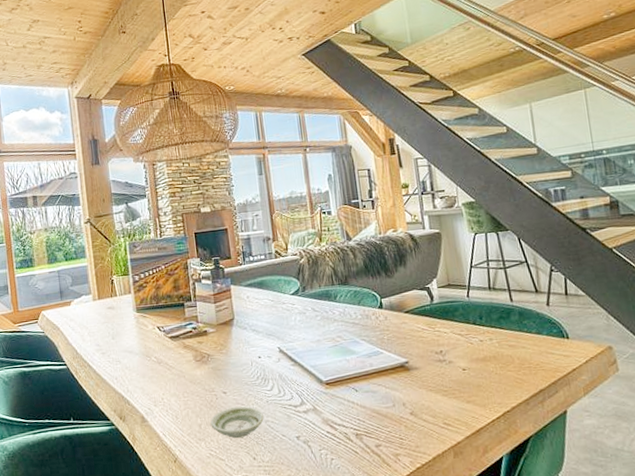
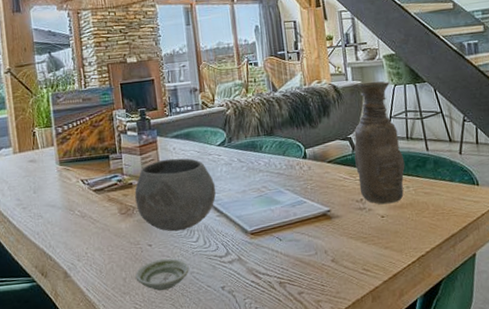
bowl: none [209,306,290,380] -> present [134,158,216,232]
vase: none [432,229,488,357] -> present [354,81,405,205]

